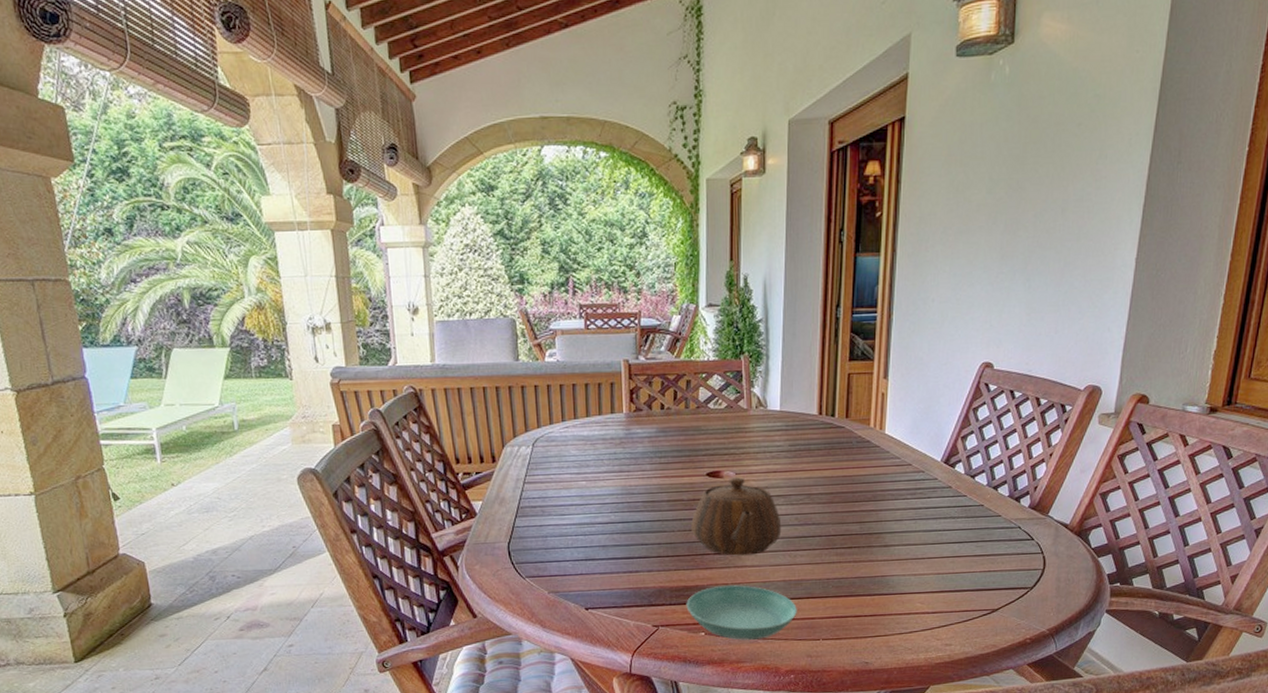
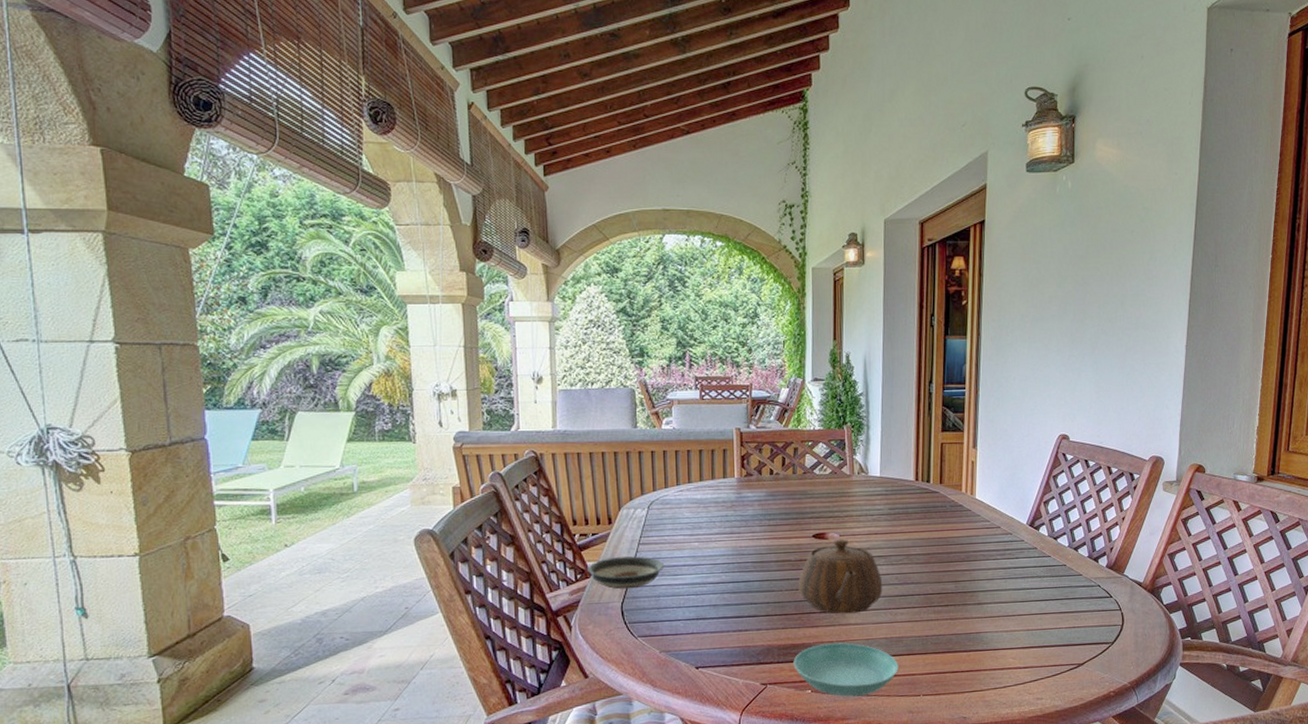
saucer: none [472,495,552,530] -> present [588,556,665,590]

